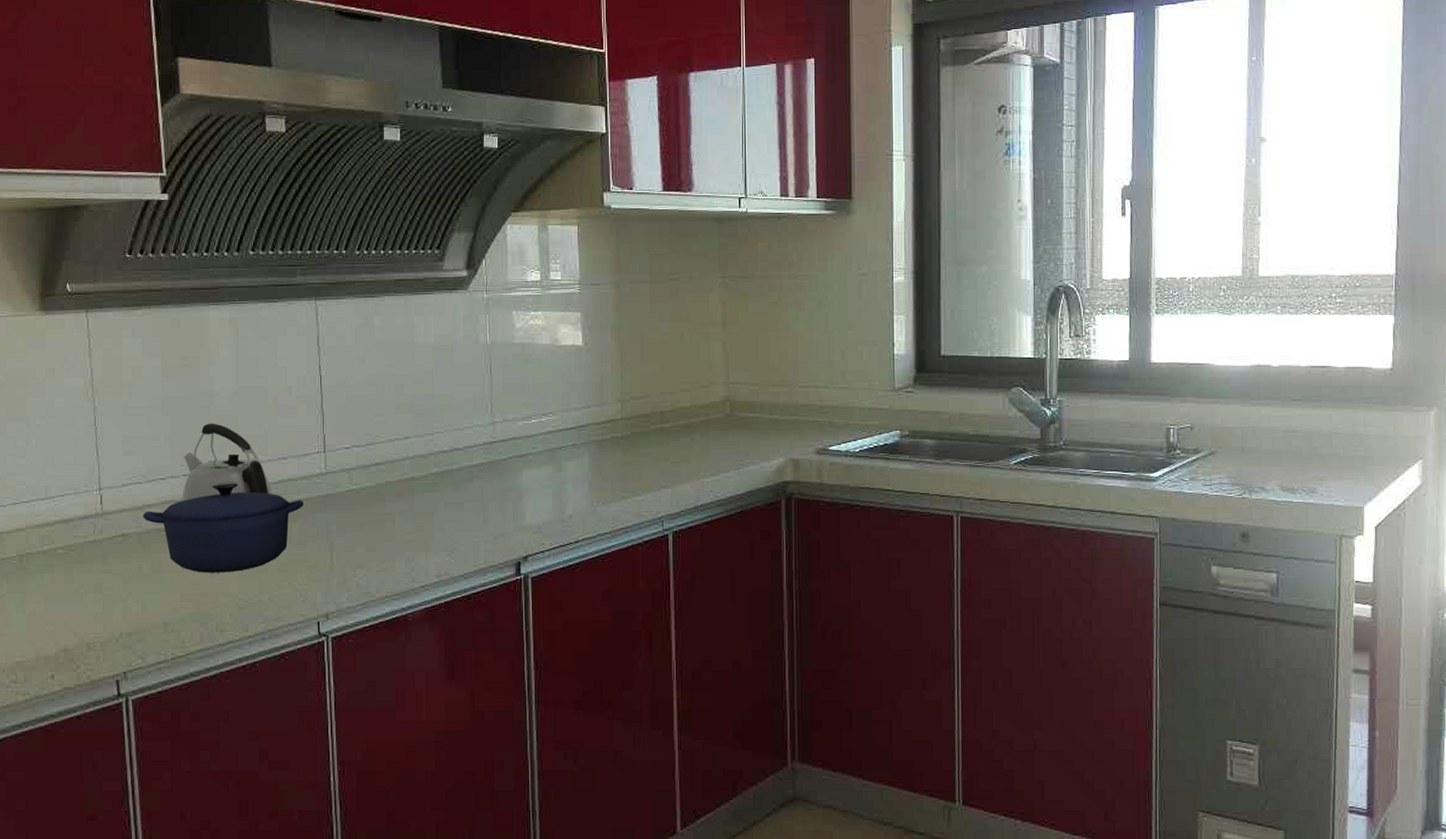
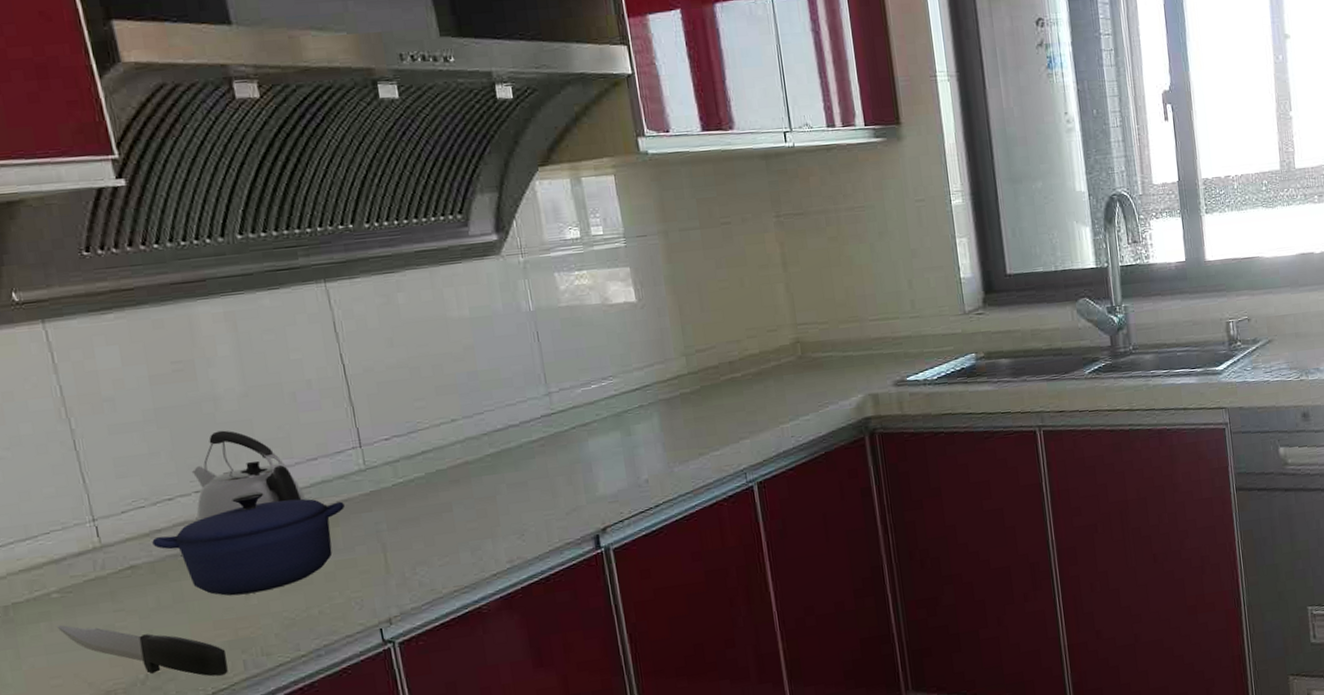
kitchen knife: none [57,577,187,645] -> present [56,624,228,677]

